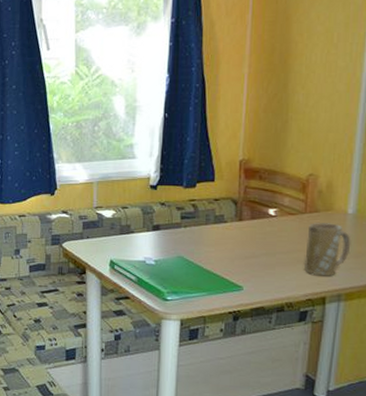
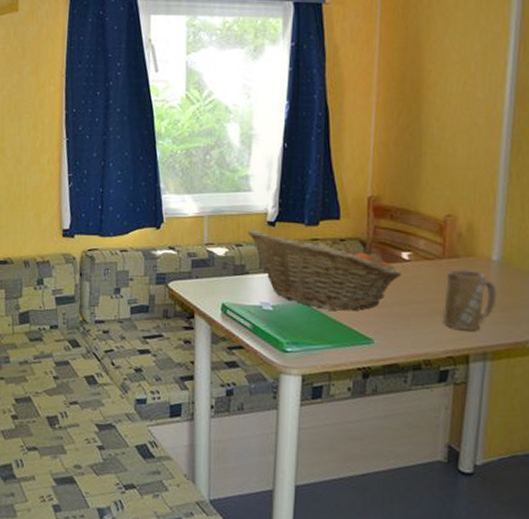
fruit basket: none [132,193,269,263] -> present [247,230,403,312]

